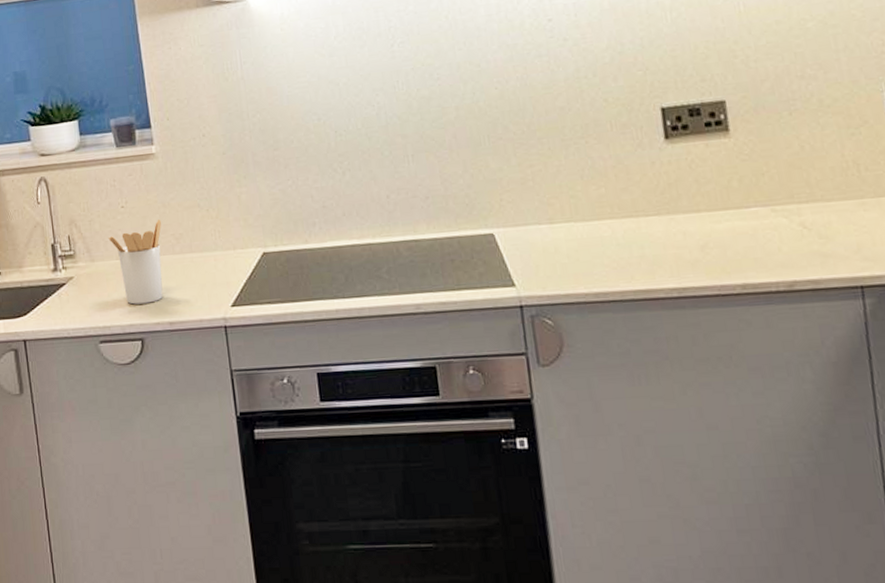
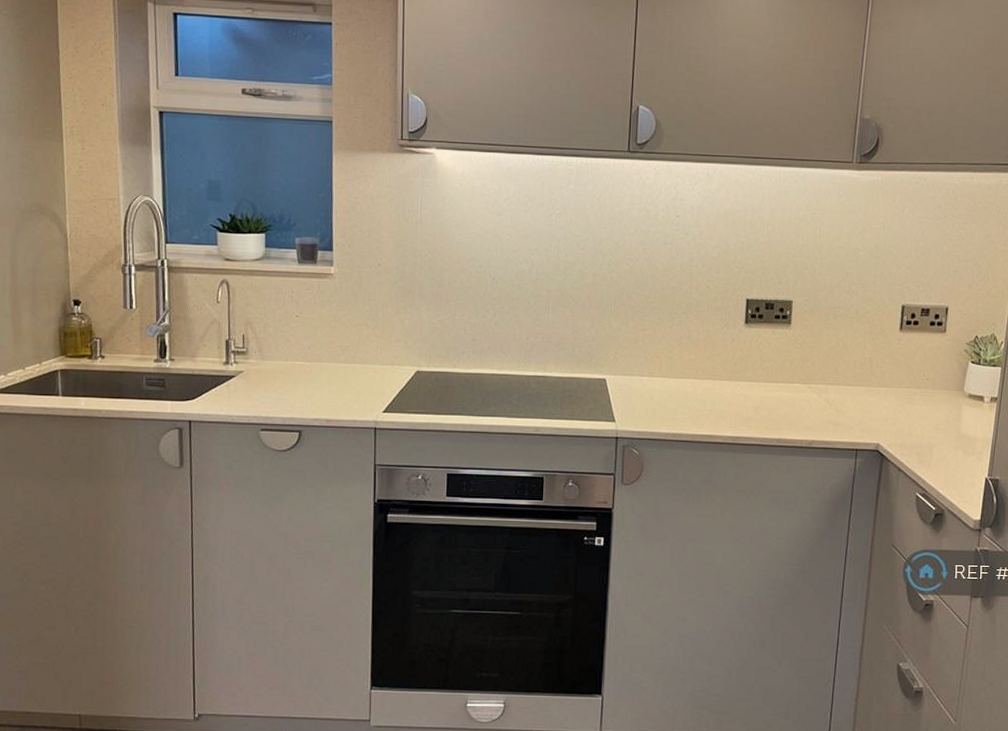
utensil holder: present [108,219,163,305] -> none [280,331,330,402]

